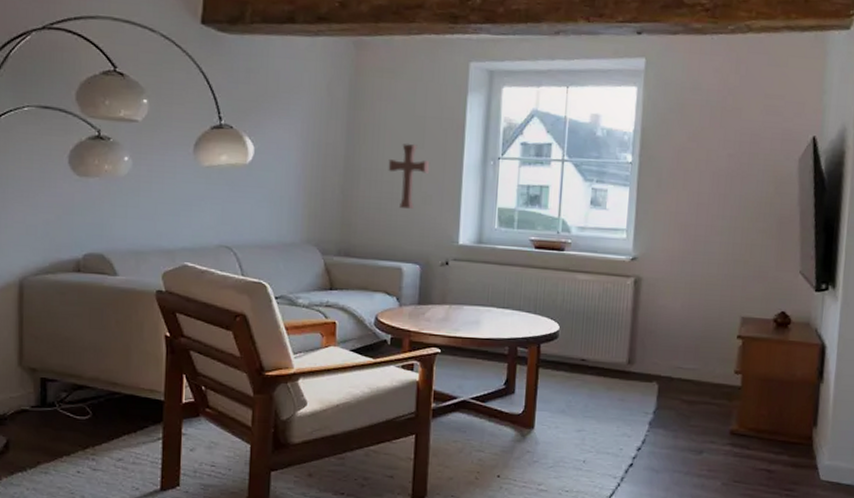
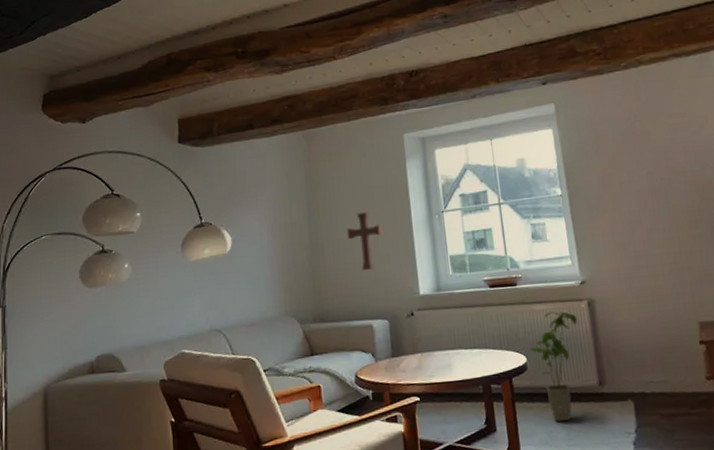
house plant: none [564,283,621,394] -> present [529,311,578,422]

